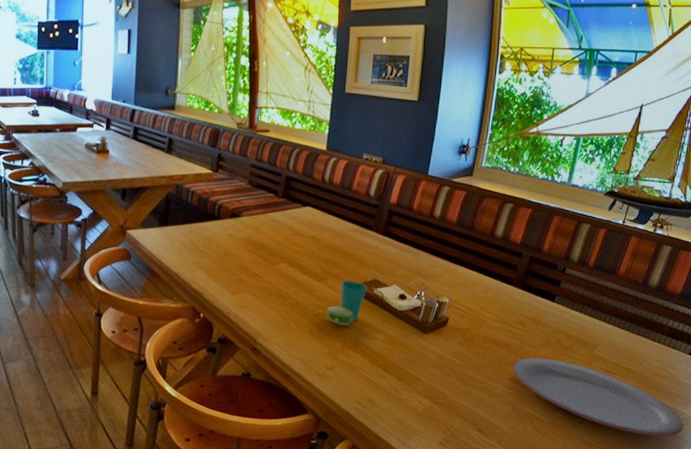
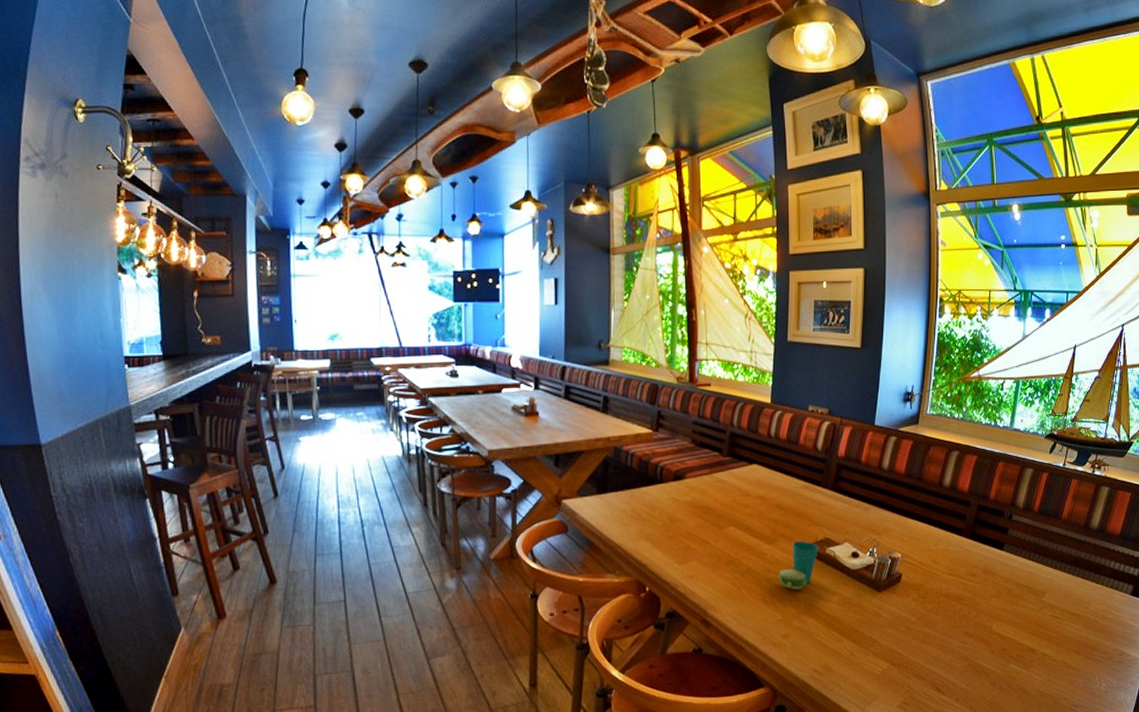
plate: present [512,358,684,437] -> none [966,609,1129,681]

